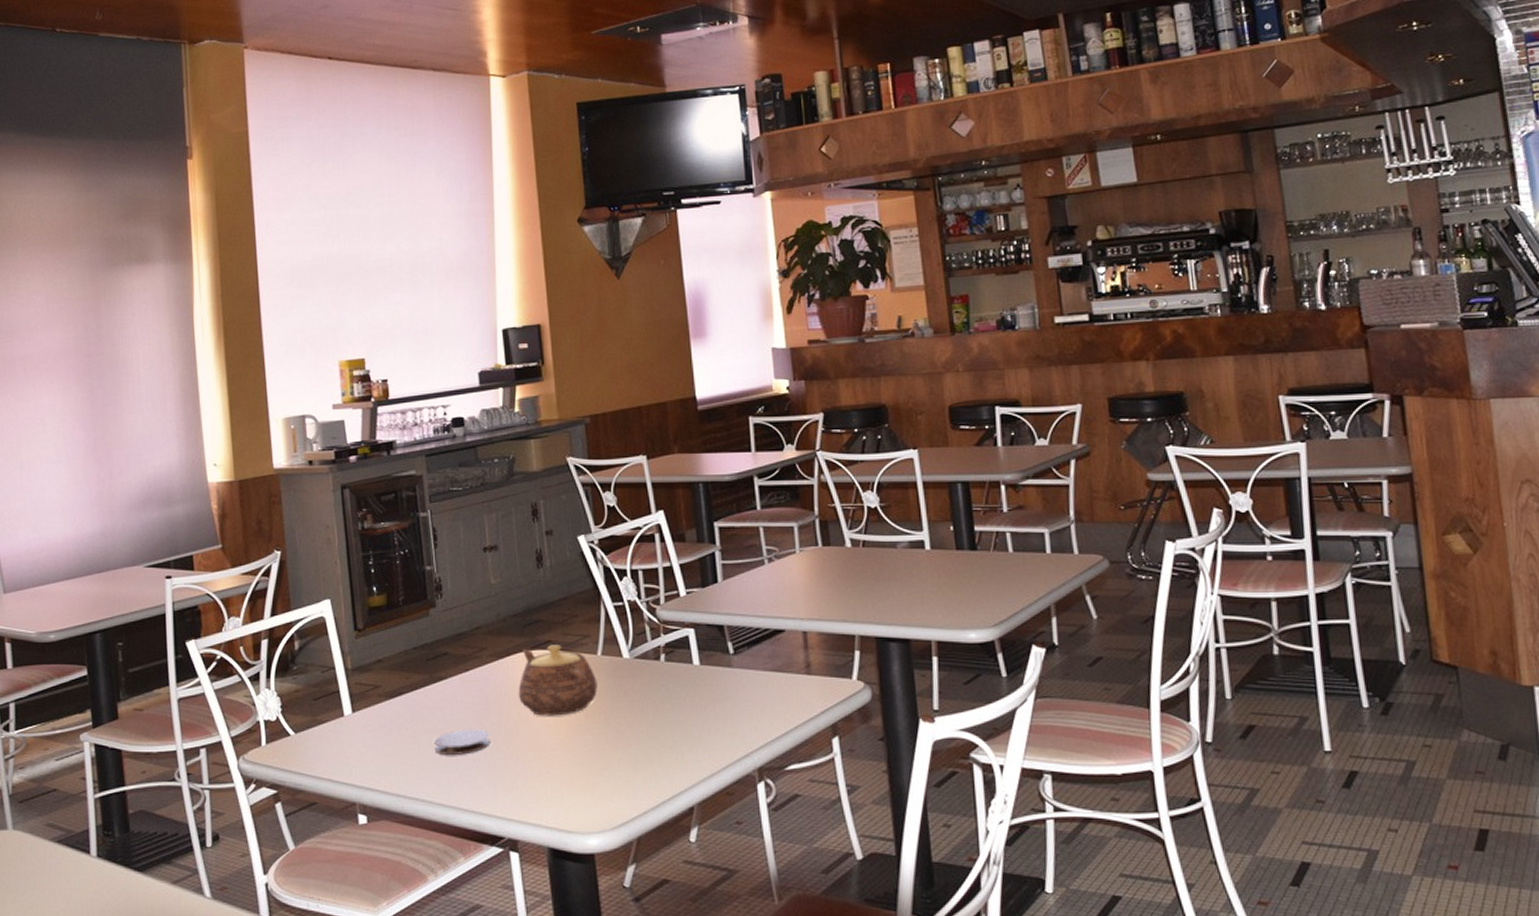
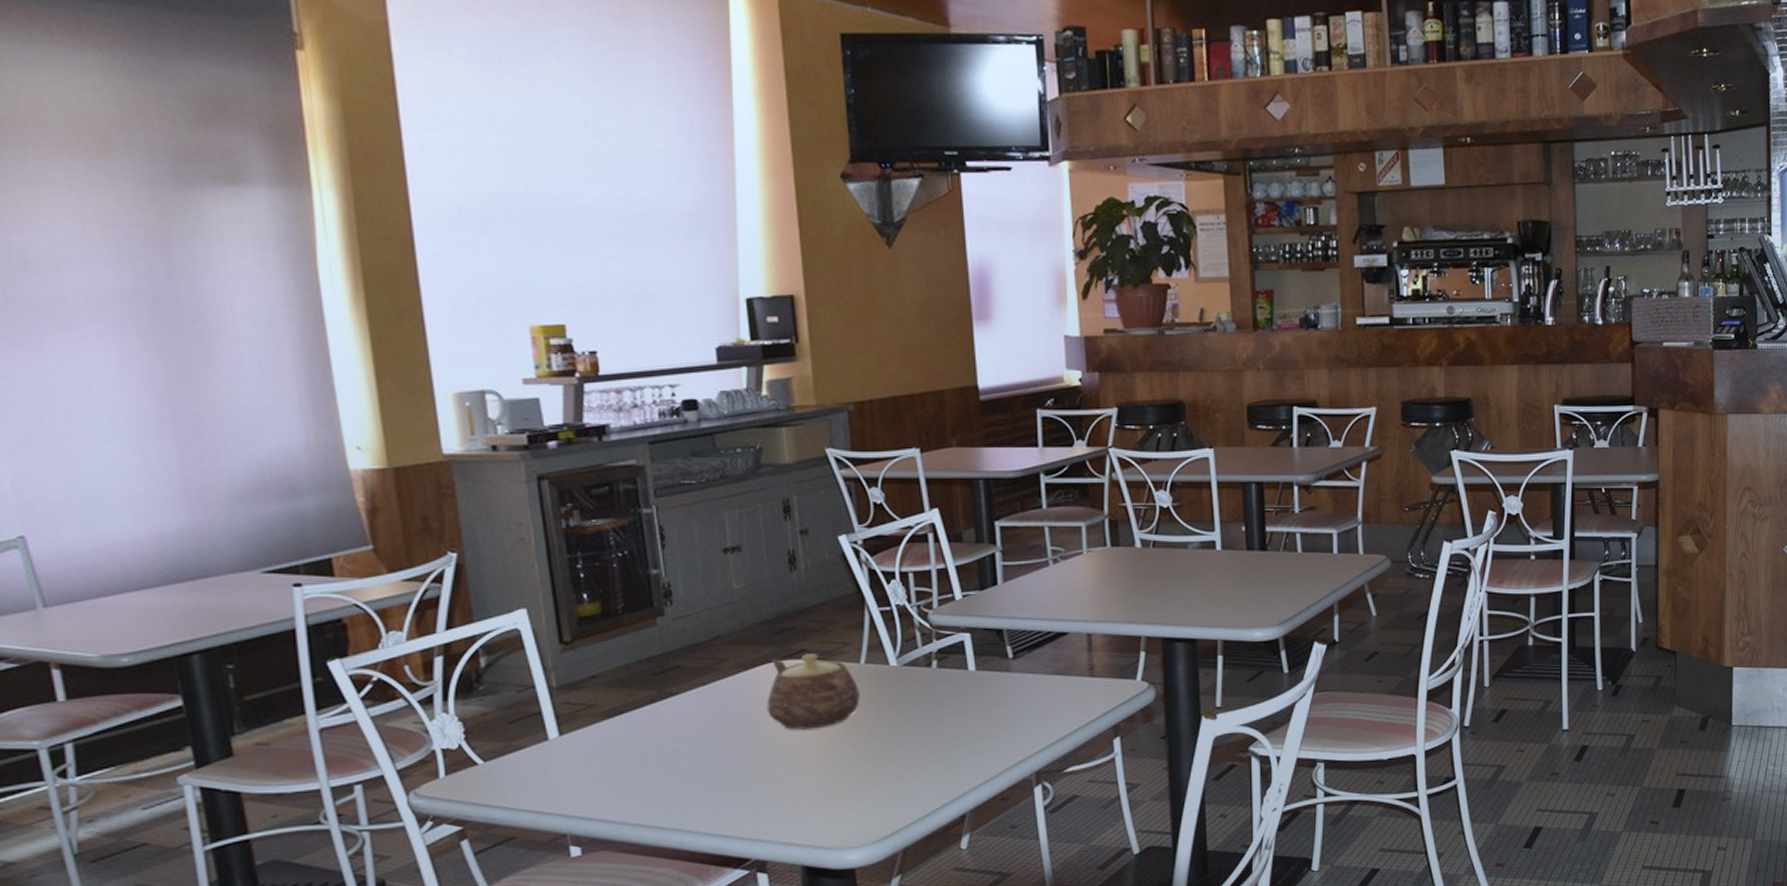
coaster: present [434,729,489,755] -> none [664,747,732,776]

